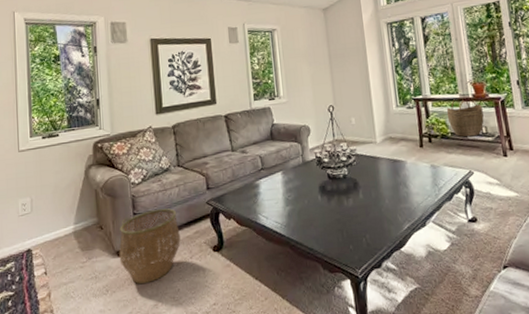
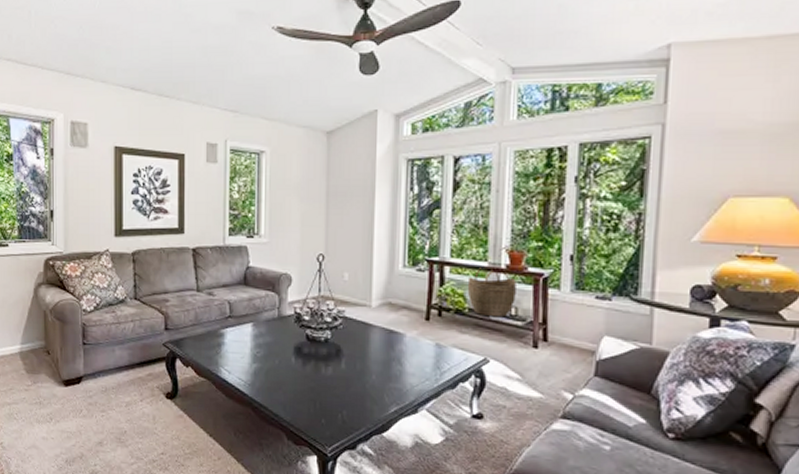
basket: present [119,208,181,285] -> none [65,343,132,419]

